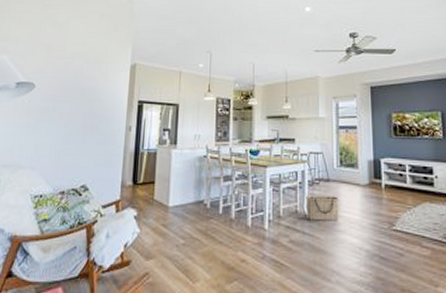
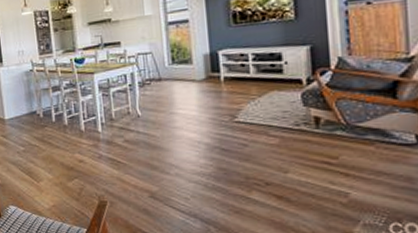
basket: present [306,195,339,221] -> none [138,94,175,120]

